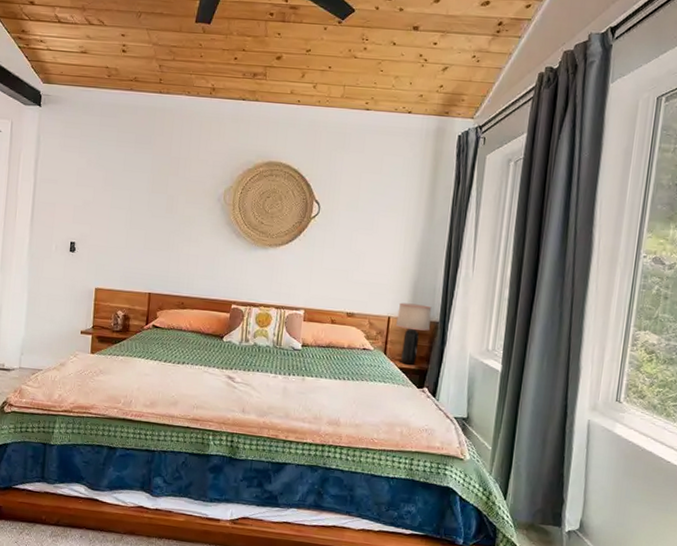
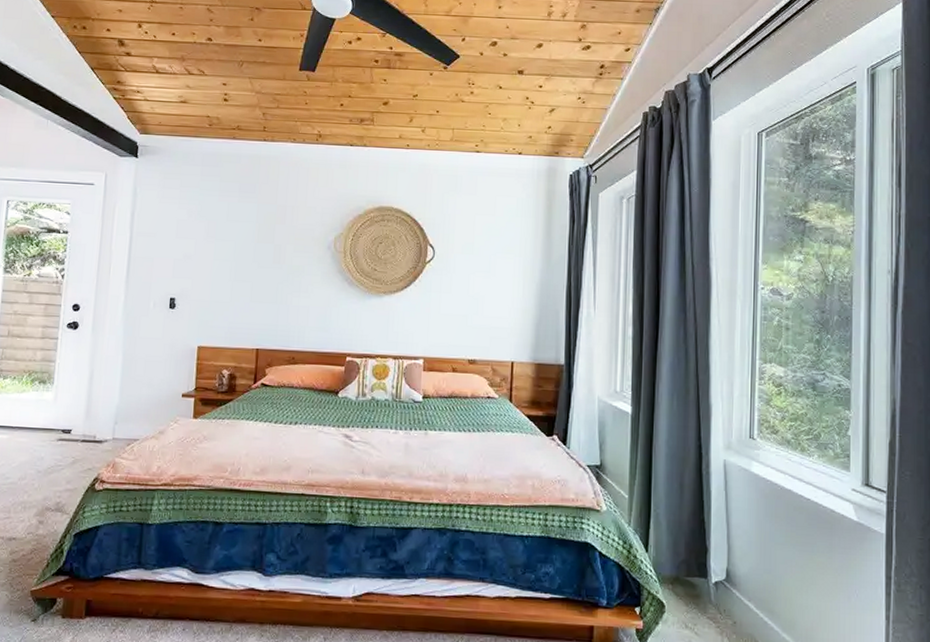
table lamp: present [395,302,432,366] -> none [519,346,556,413]

